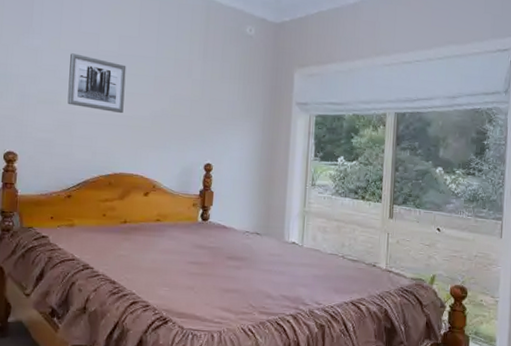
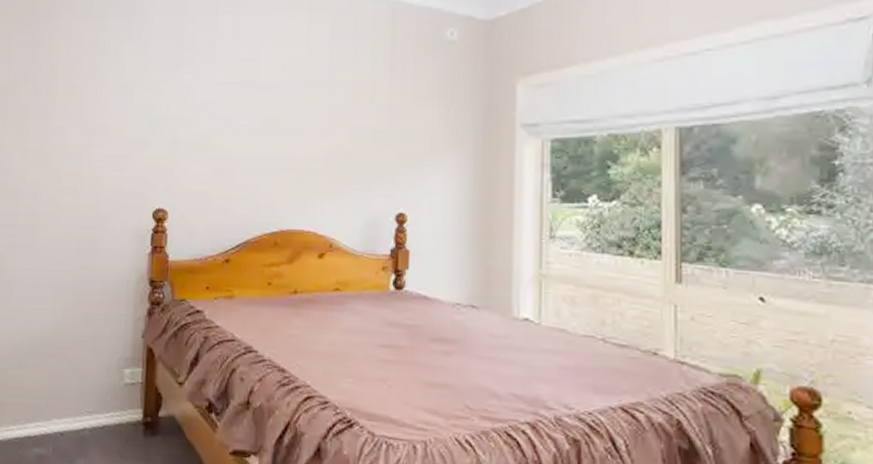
wall art: present [67,53,126,114] -> none [223,86,293,155]

